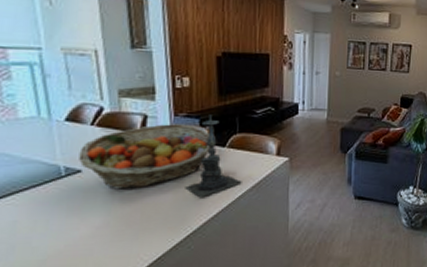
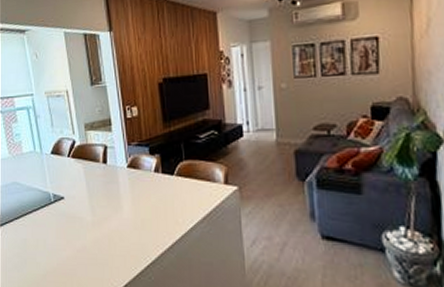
fruit basket: present [79,124,210,190] -> none [62,153,160,216]
candle holder: present [185,114,242,198] -> none [142,142,193,228]

